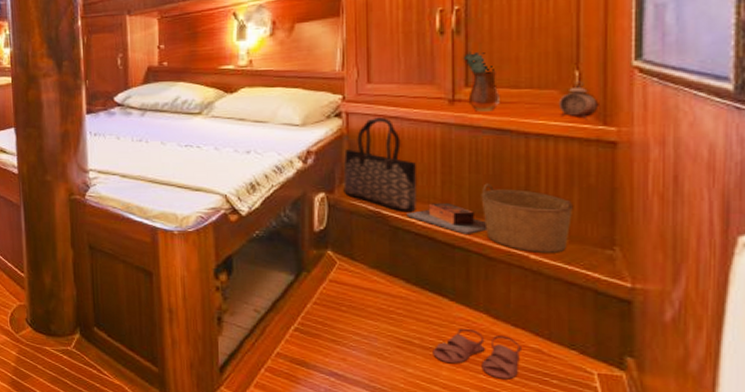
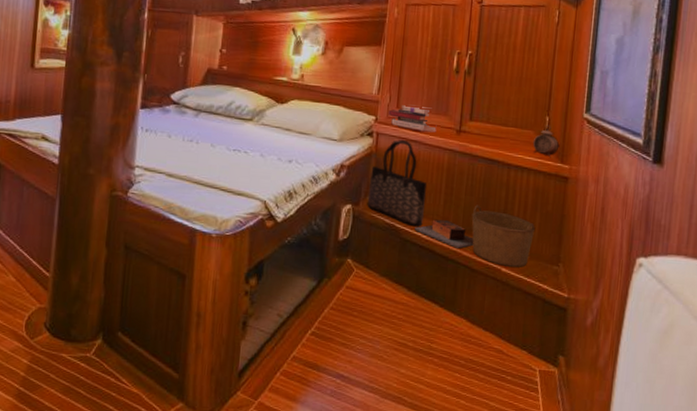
books: none [358,77,422,107] -> present [388,105,437,133]
sandal: present [433,328,523,380] -> none [422,332,489,377]
vase: present [464,51,500,113] -> none [471,91,493,145]

